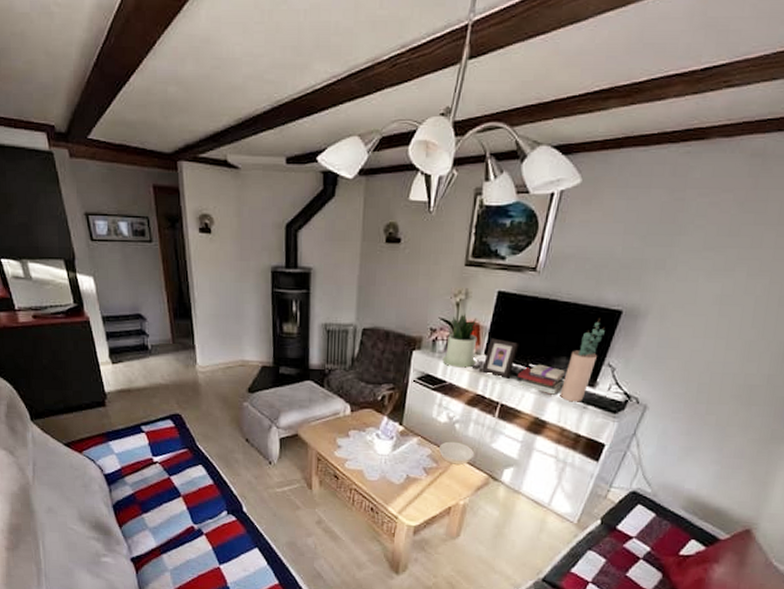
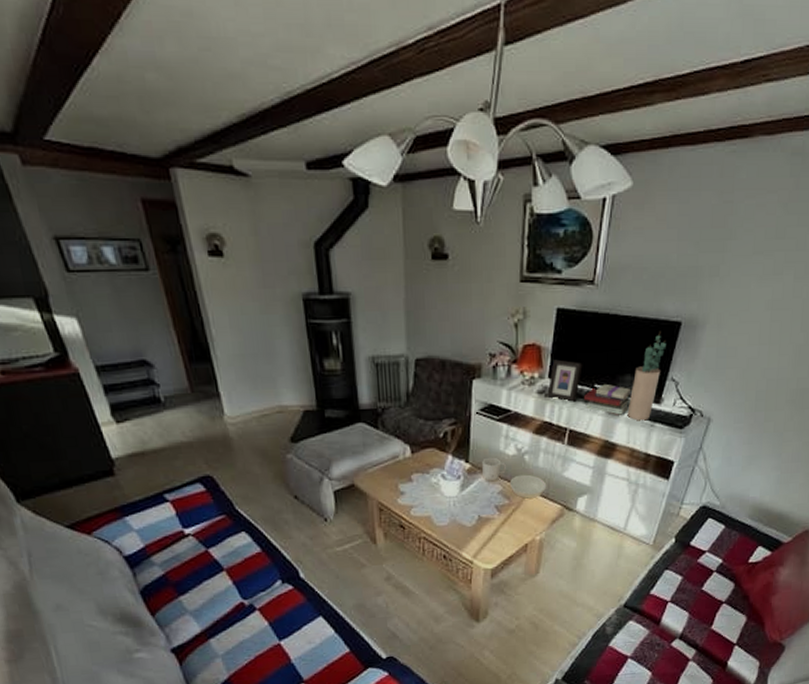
mug: none [413,422,437,445] -> present [481,457,506,482]
planter: present [442,313,479,368] -> none [505,334,540,395]

